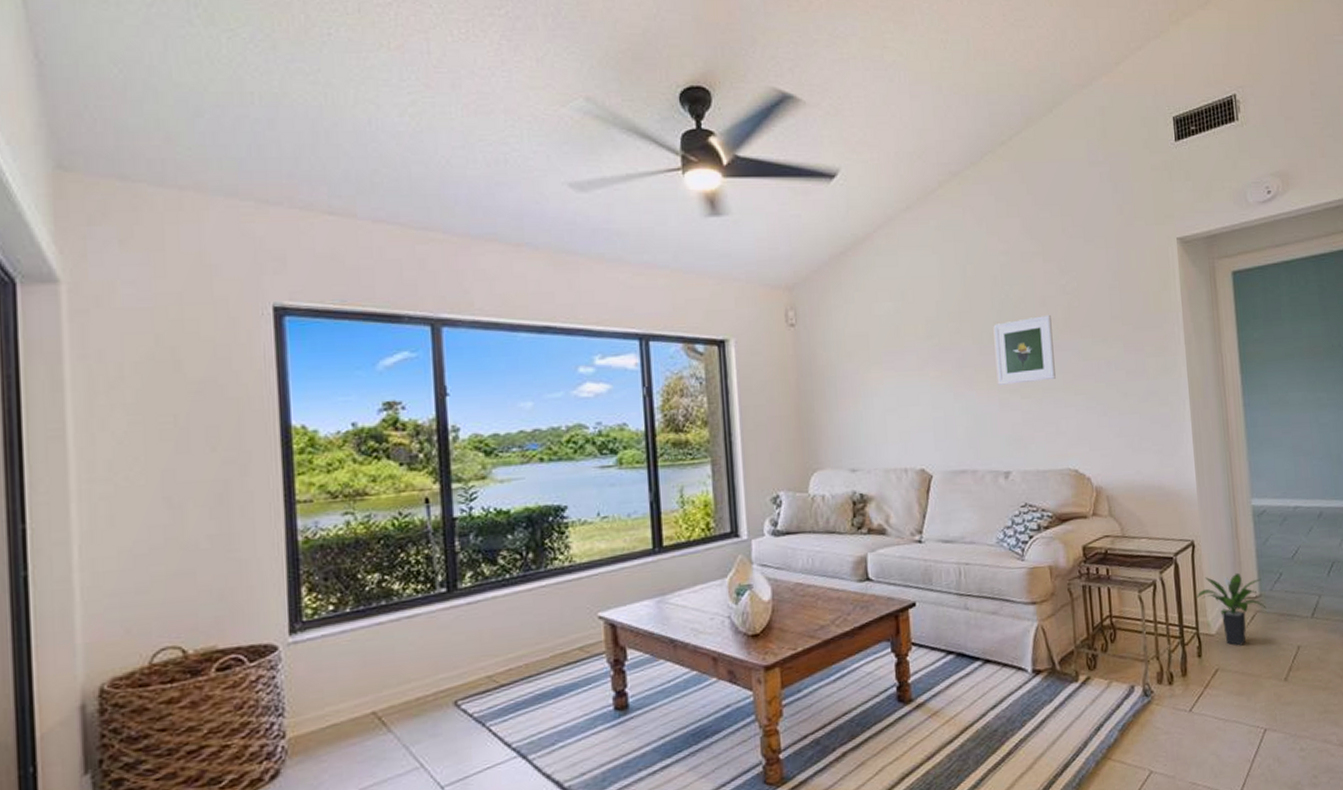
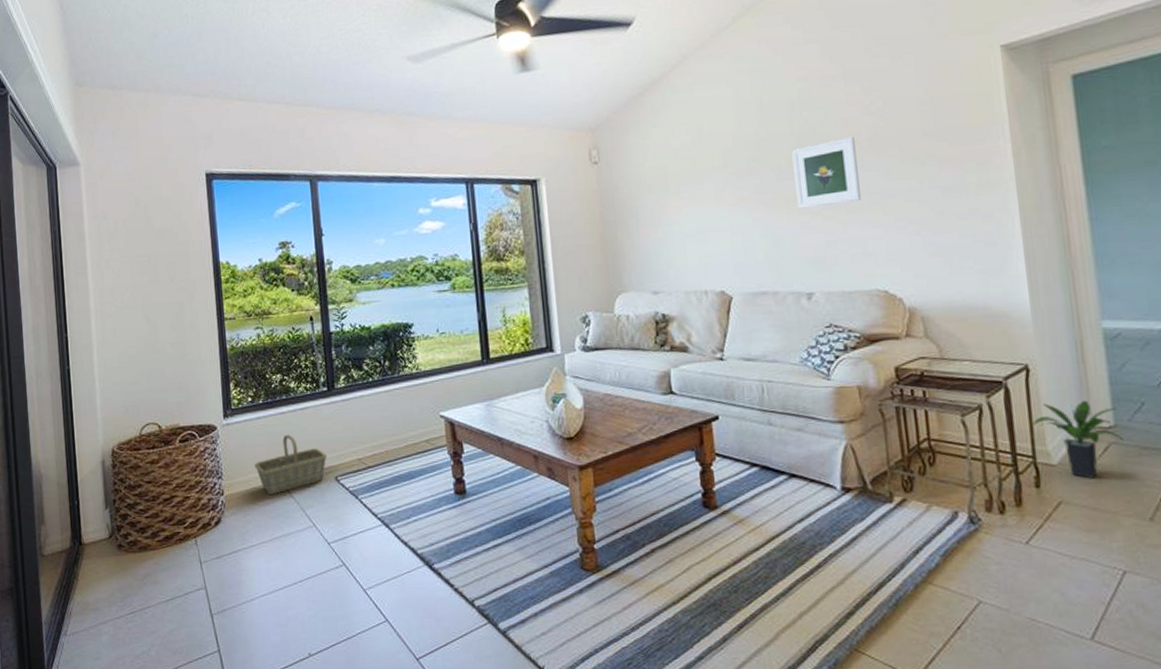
basket: none [335,651,443,732] -> present [254,434,327,495]

